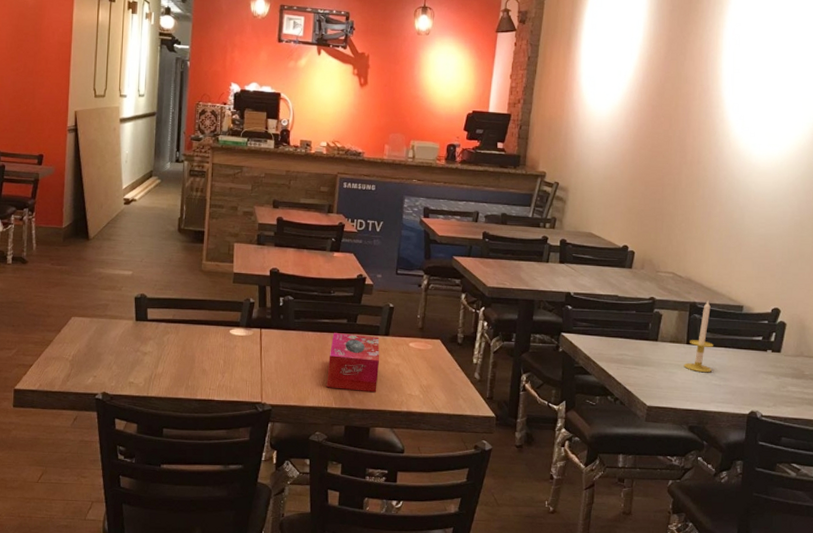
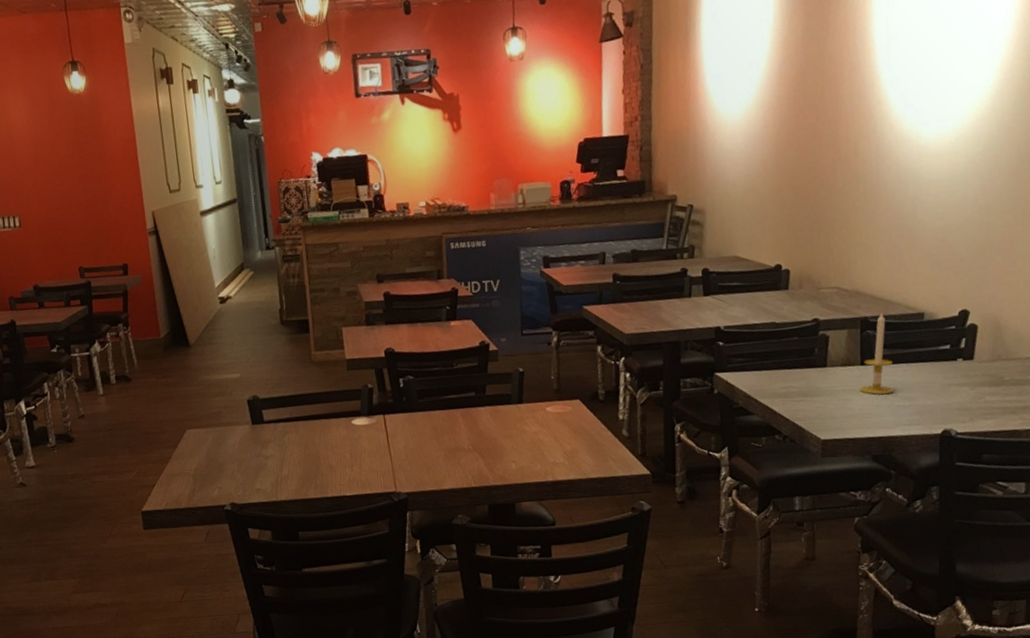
tissue box: present [327,332,380,393] -> none [460,405,518,467]

